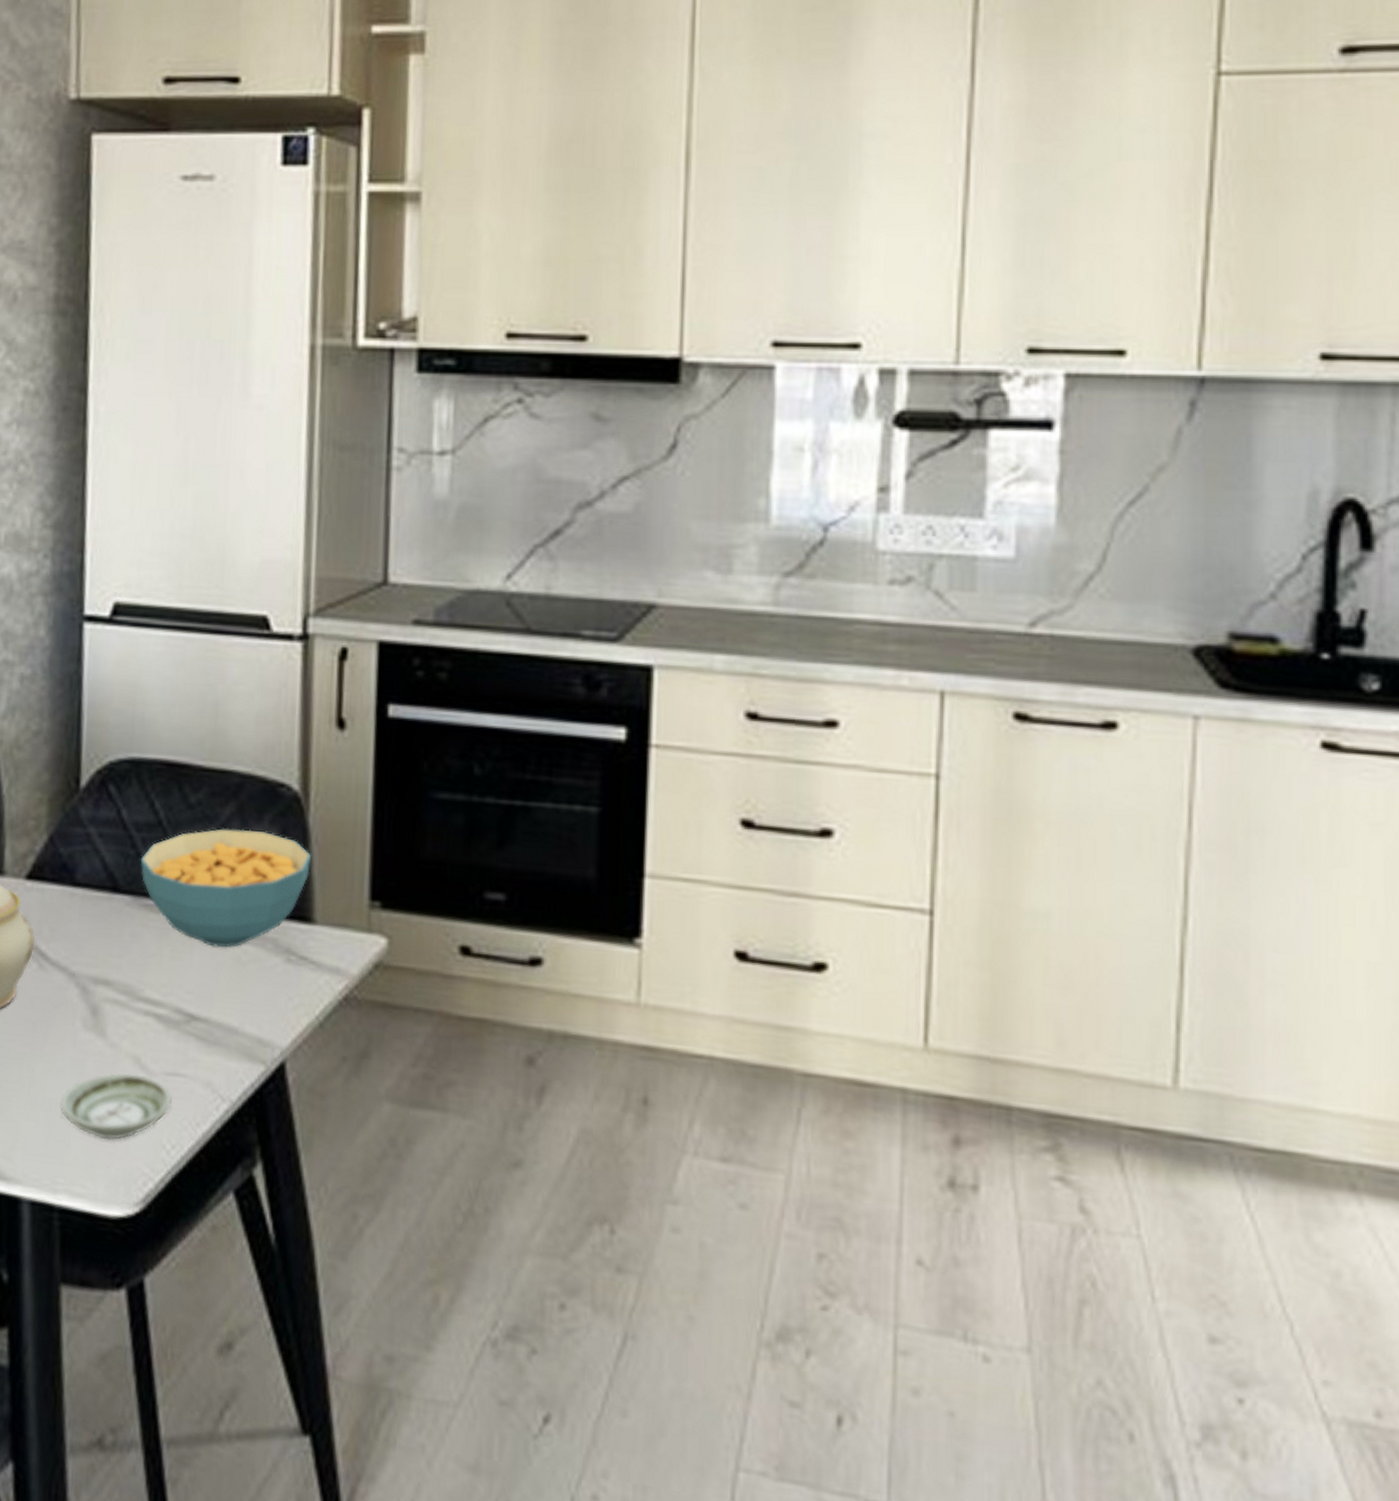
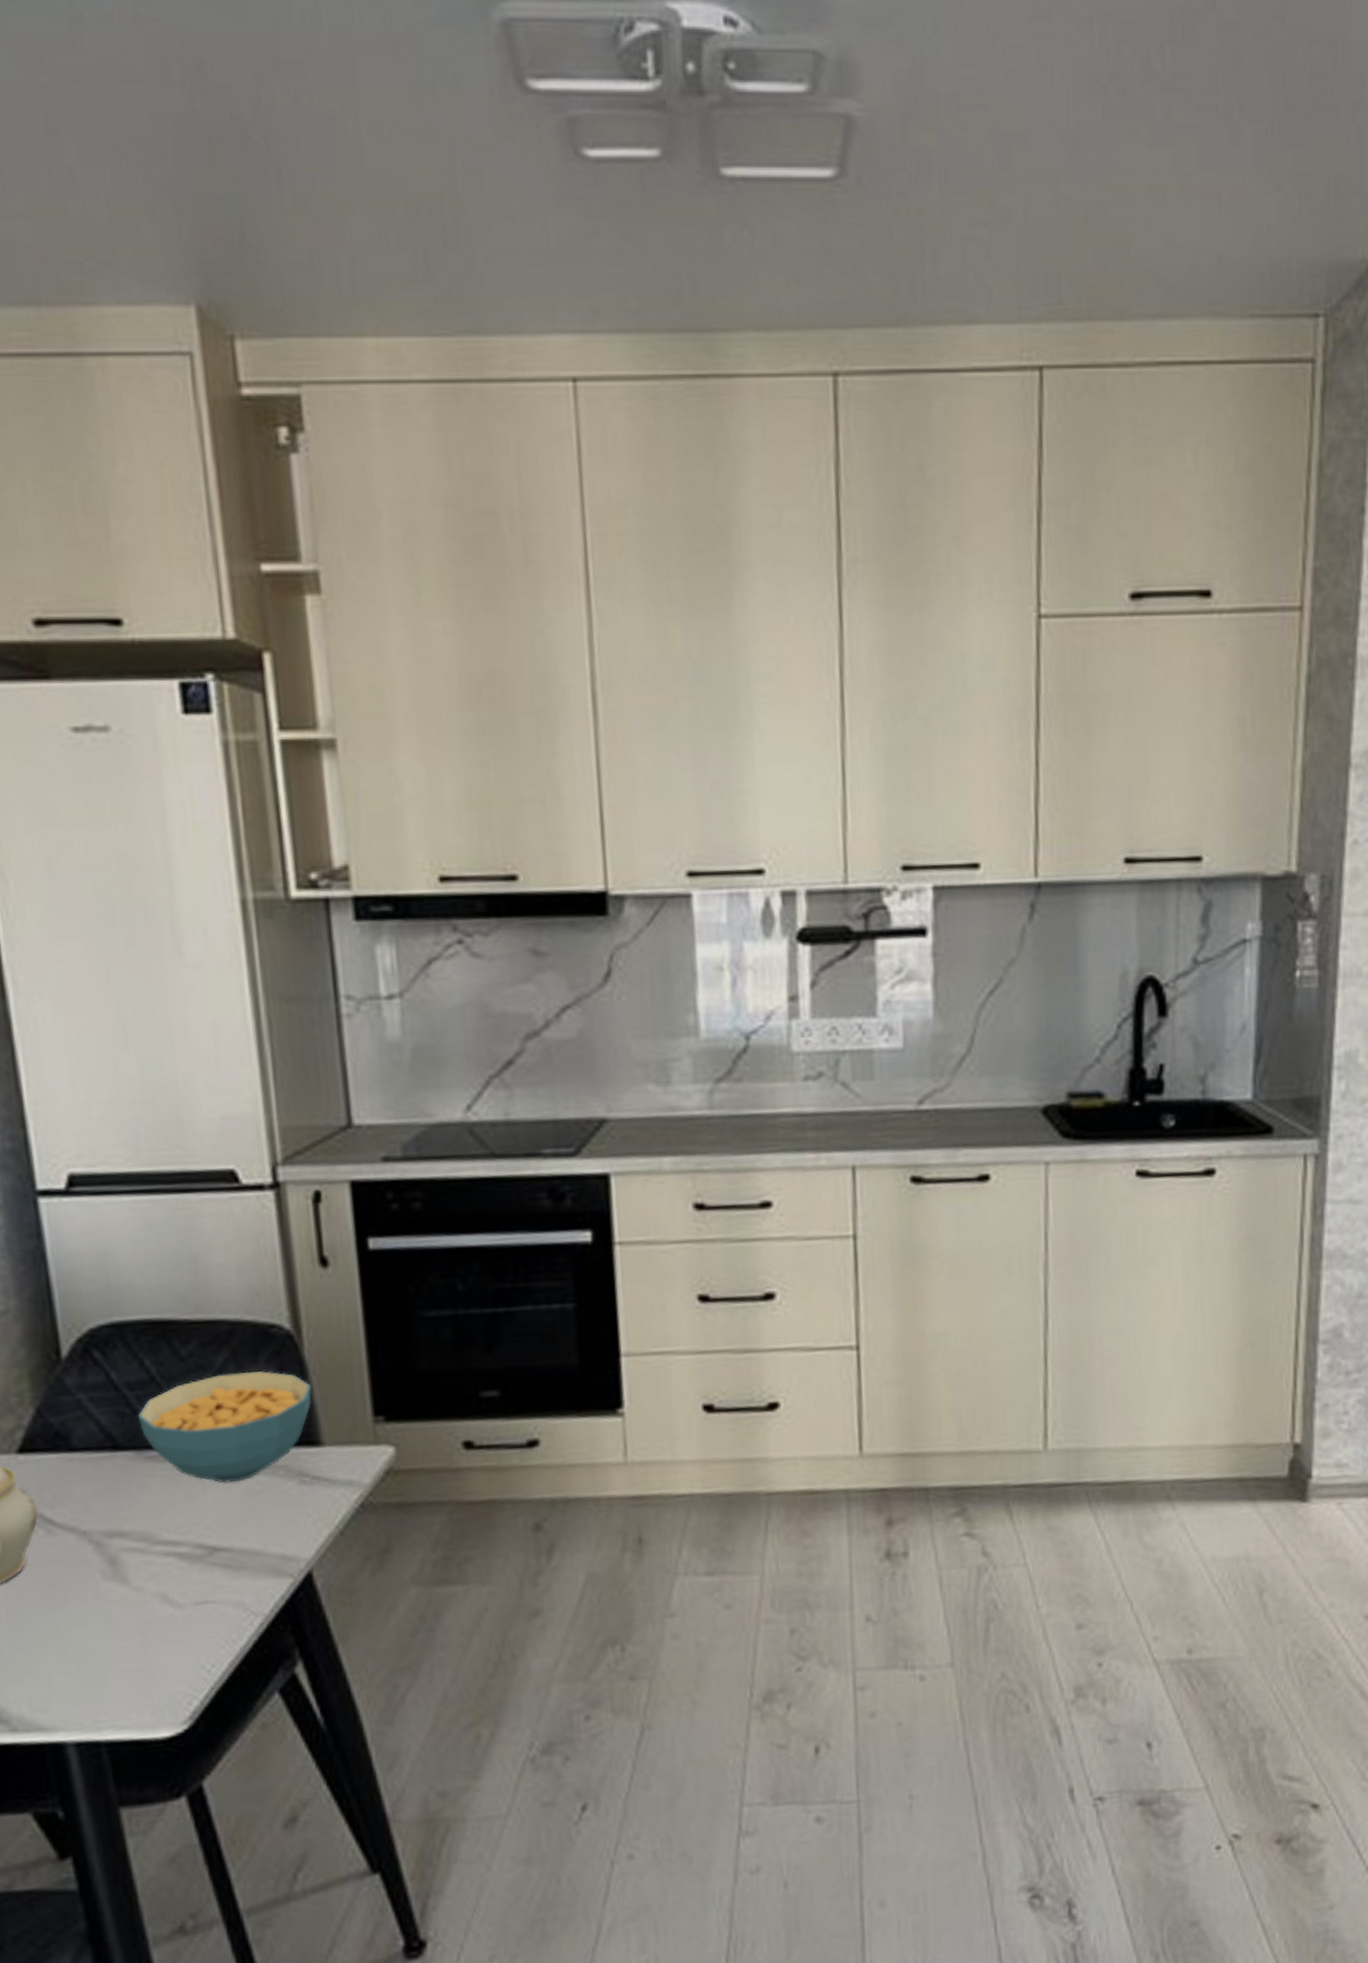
saucer: present [60,1072,172,1141] -> none [90,1609,206,1674]

